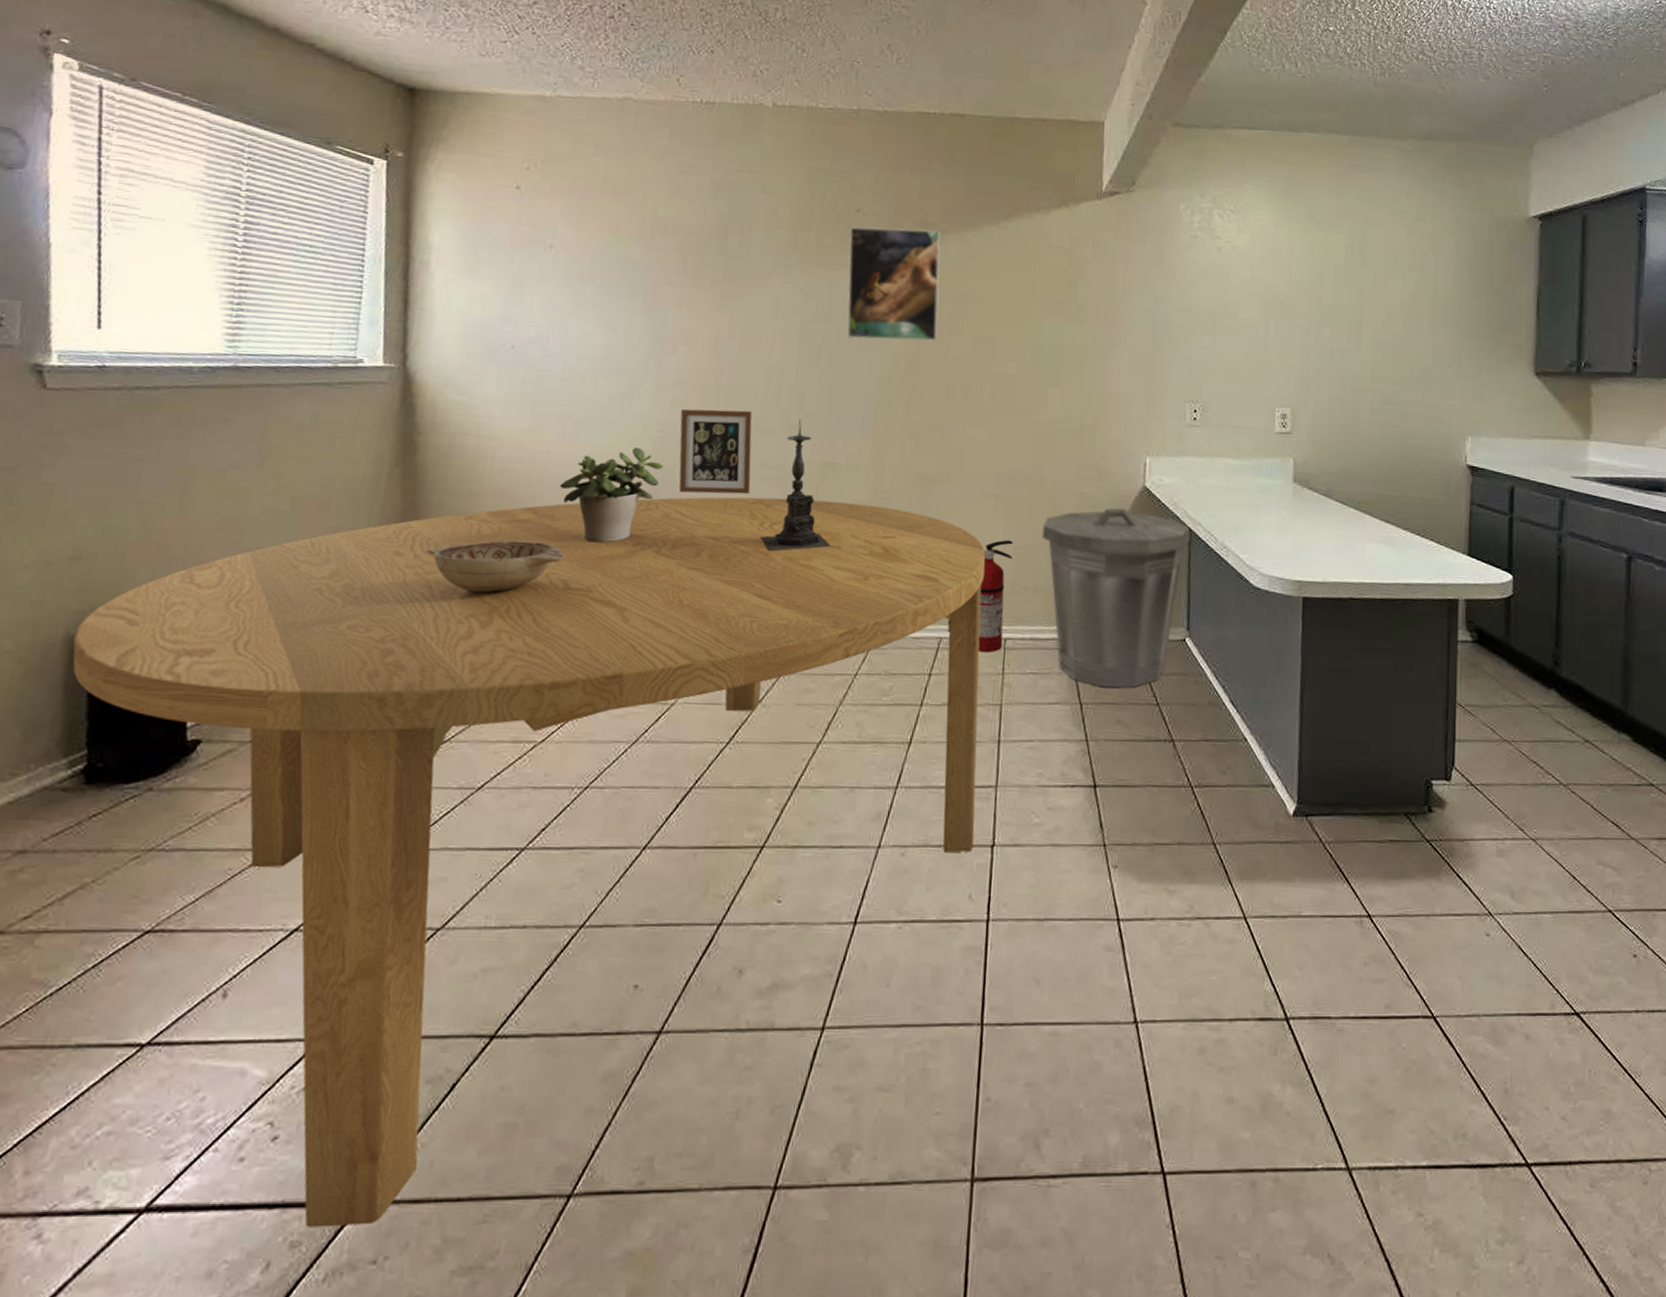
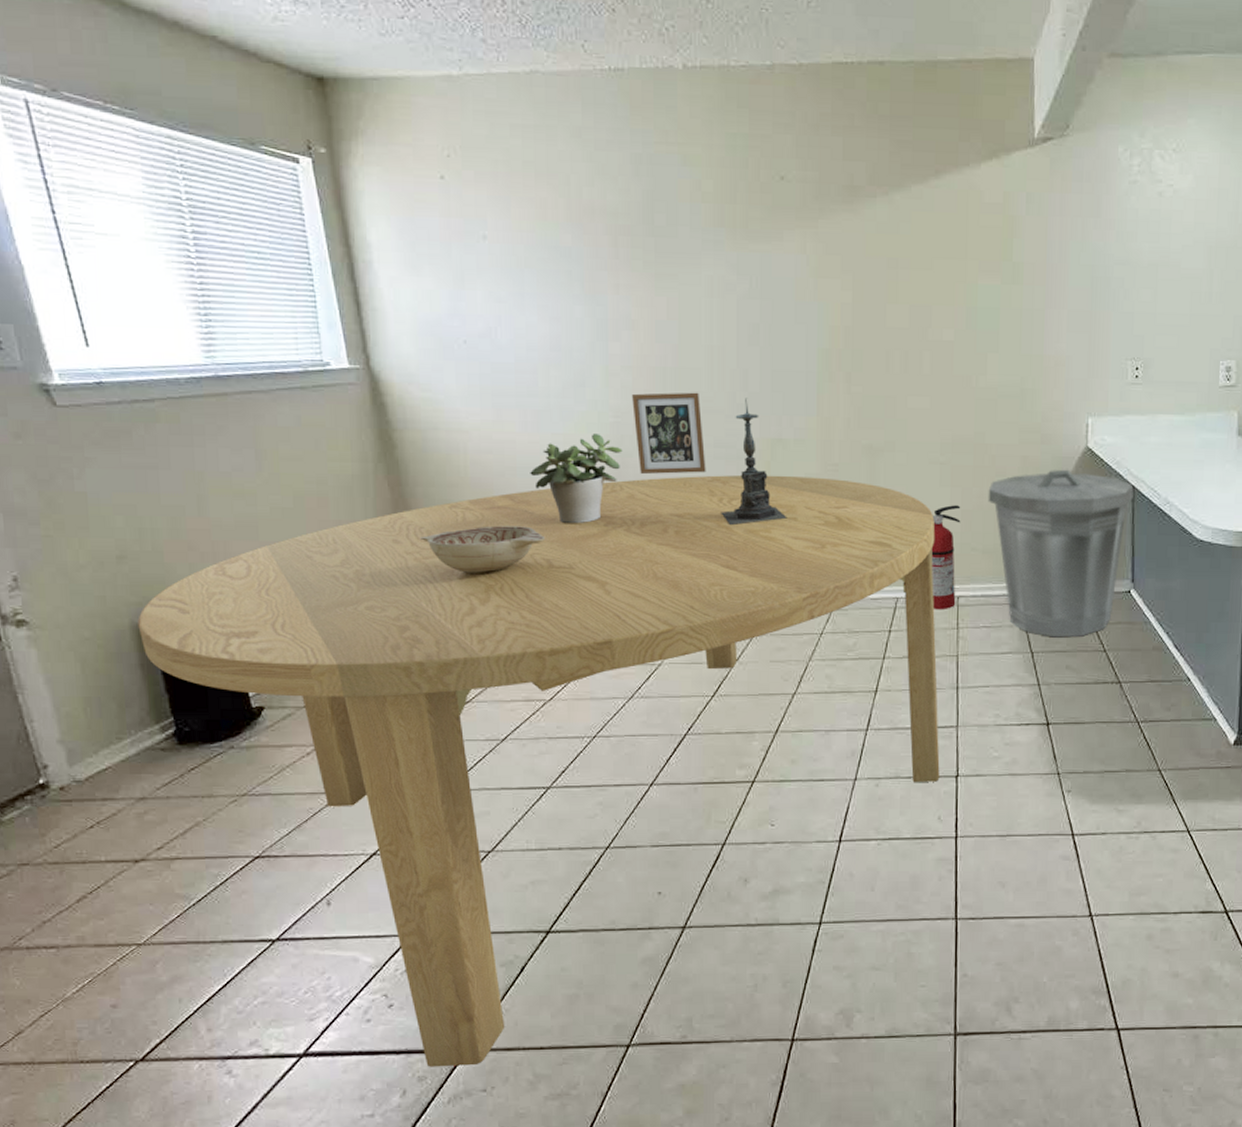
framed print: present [847,226,941,342] -> none [775,193,874,315]

